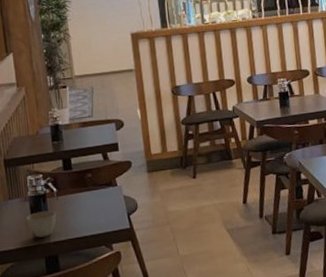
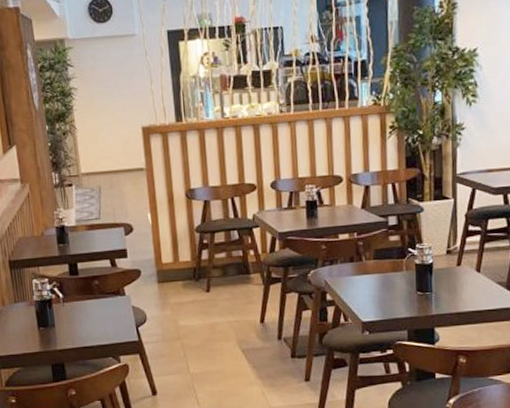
cup: present [26,210,57,238] -> none [32,317,63,344]

